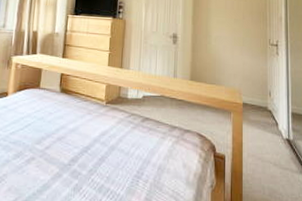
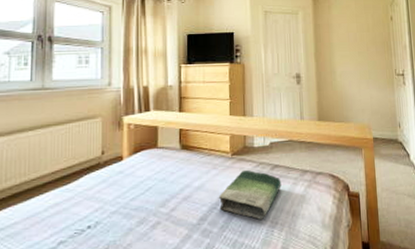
book: none [89,118,150,168] -> present [218,169,282,220]

